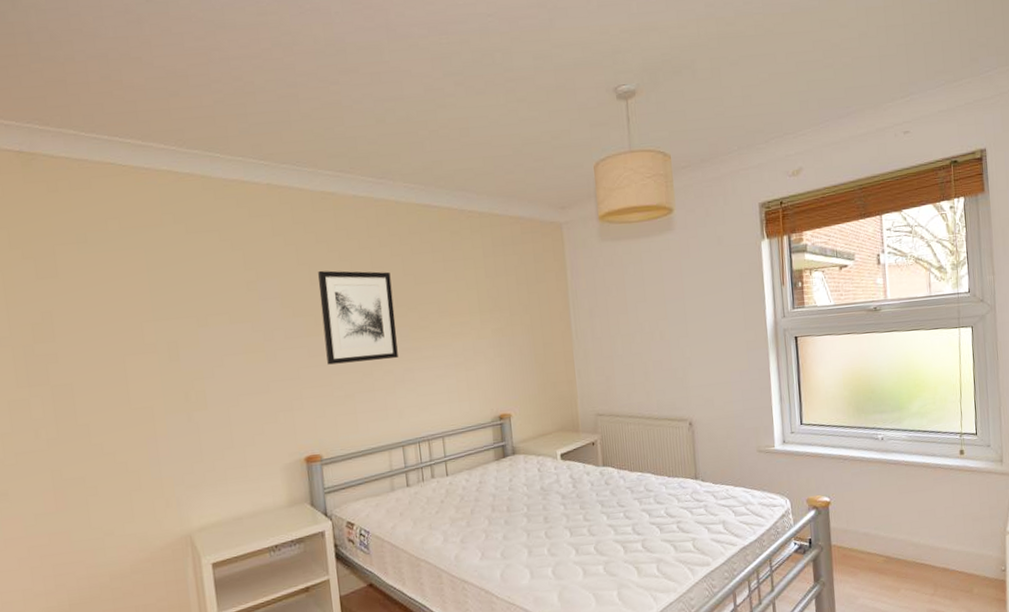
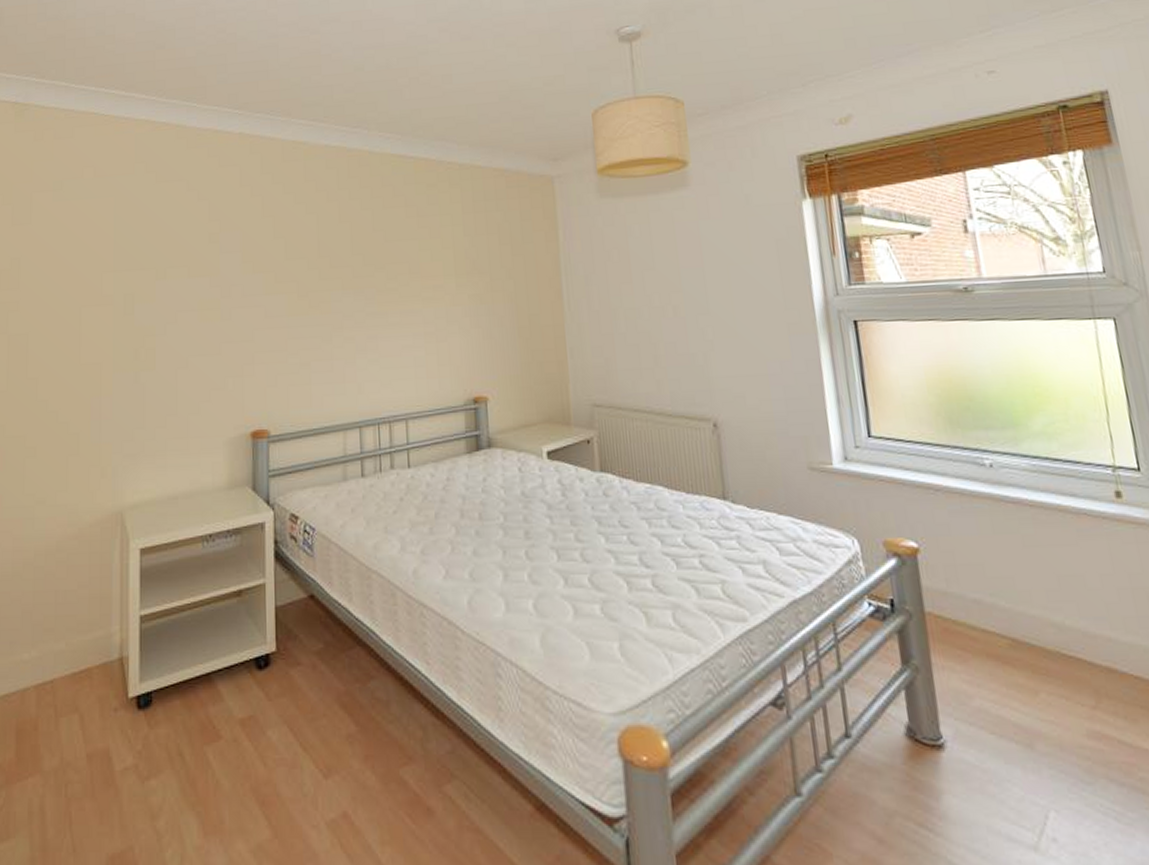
wall art: present [318,270,398,365] -> none [282,223,362,327]

